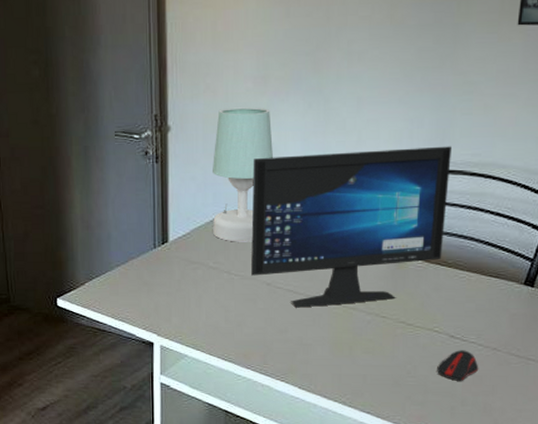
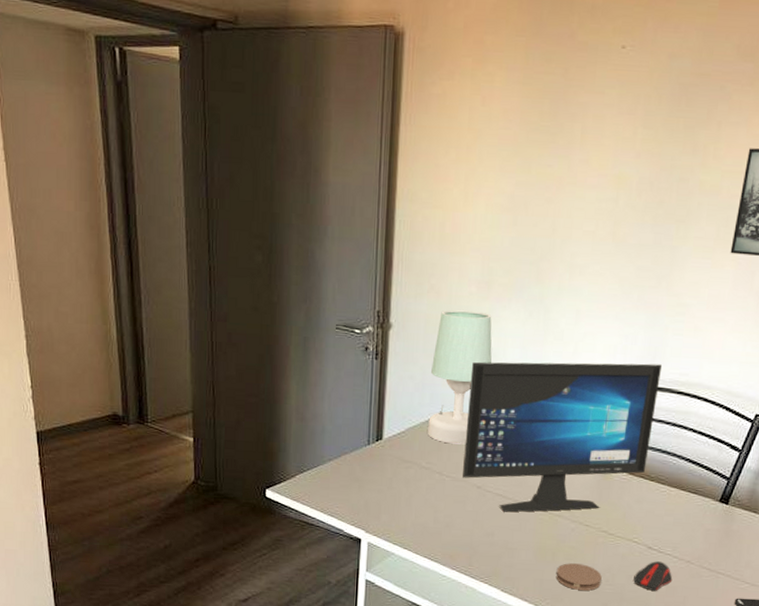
coaster: none [354,357,403,384] -> present [556,563,602,591]

